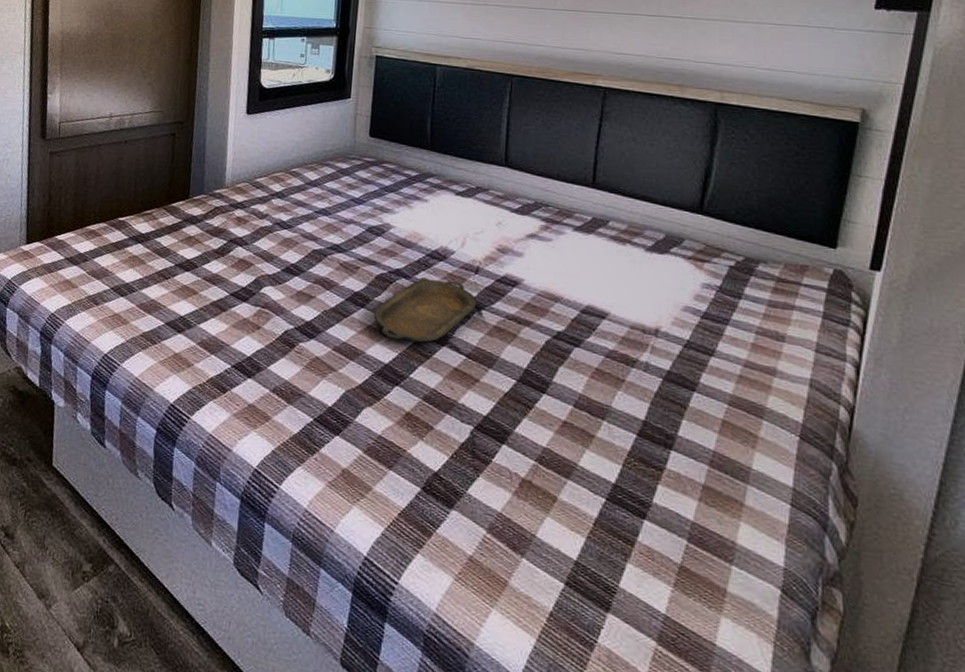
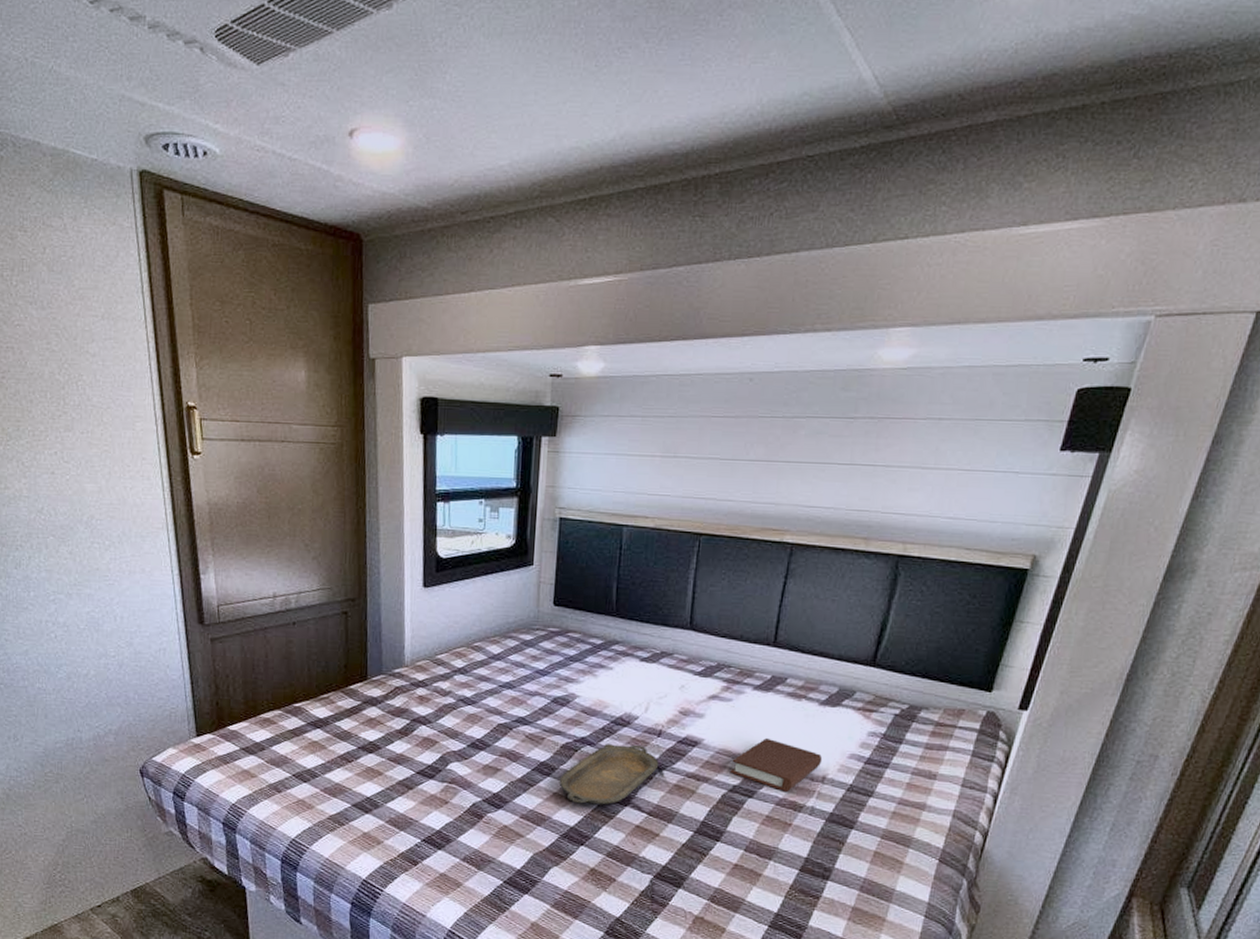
book: none [553,283,654,343] -> present [729,738,823,792]

